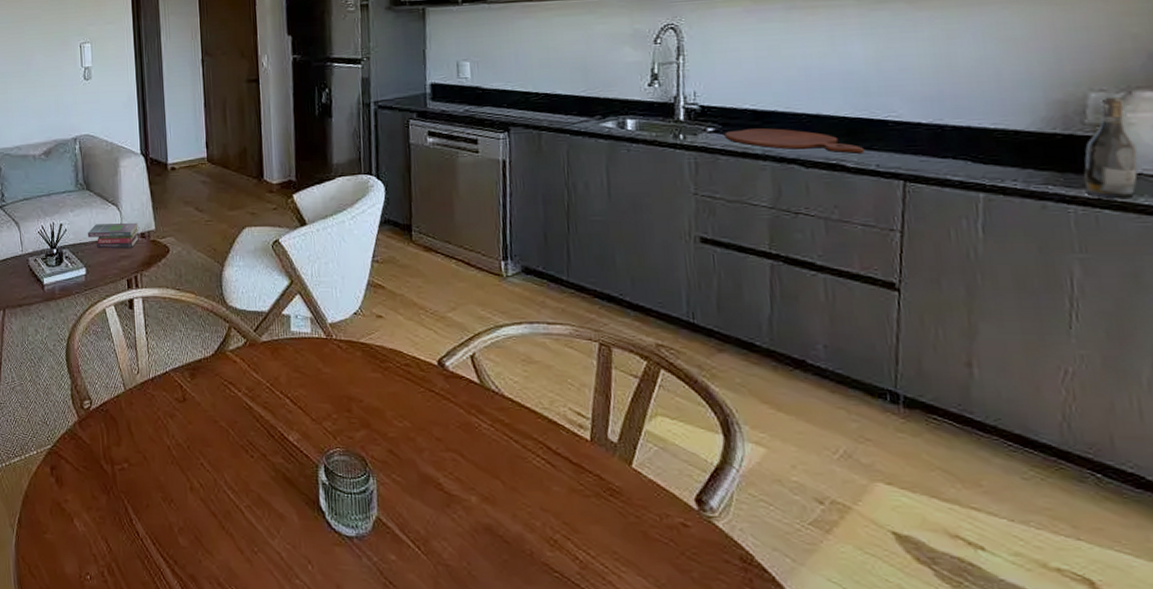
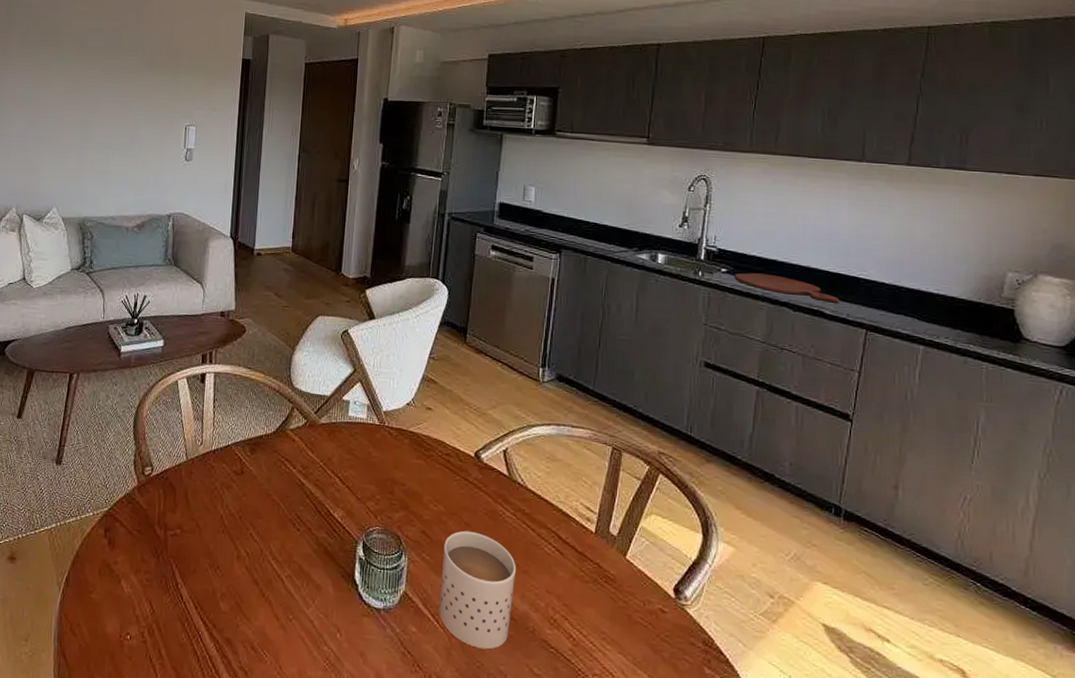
books: present [87,222,139,248] -> none [169,299,219,325]
mug: none [415,447,503,577] -> present [438,530,516,650]
wine bottle: present [1083,96,1138,200] -> none [995,277,1035,362]

